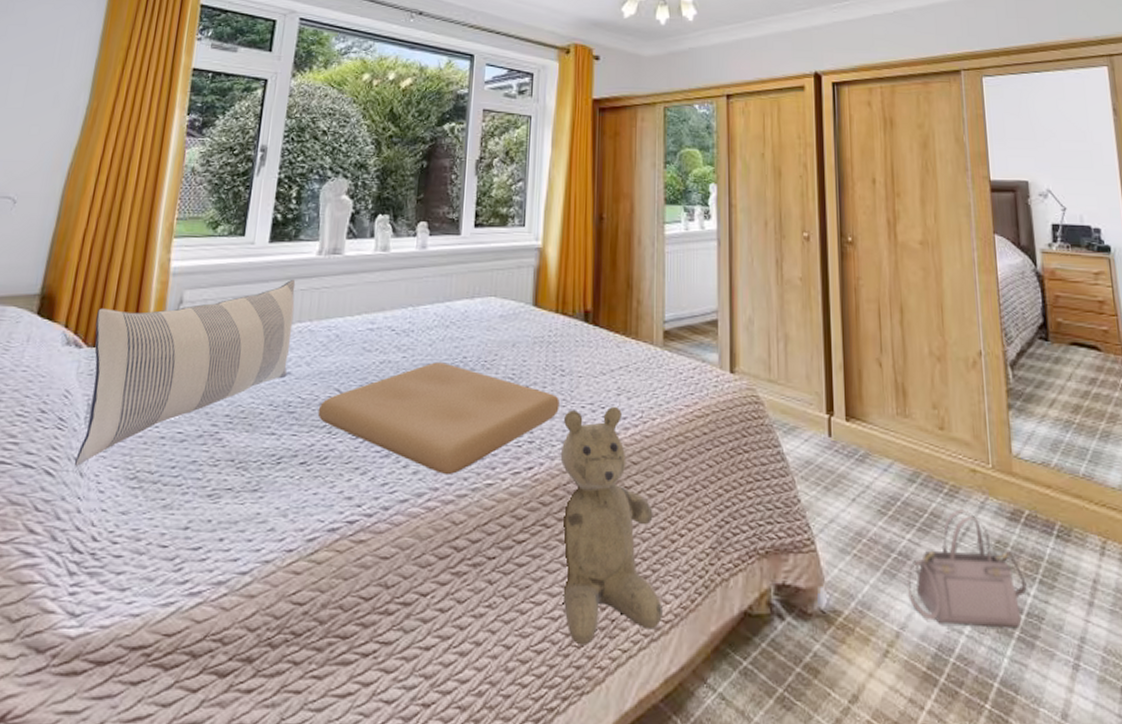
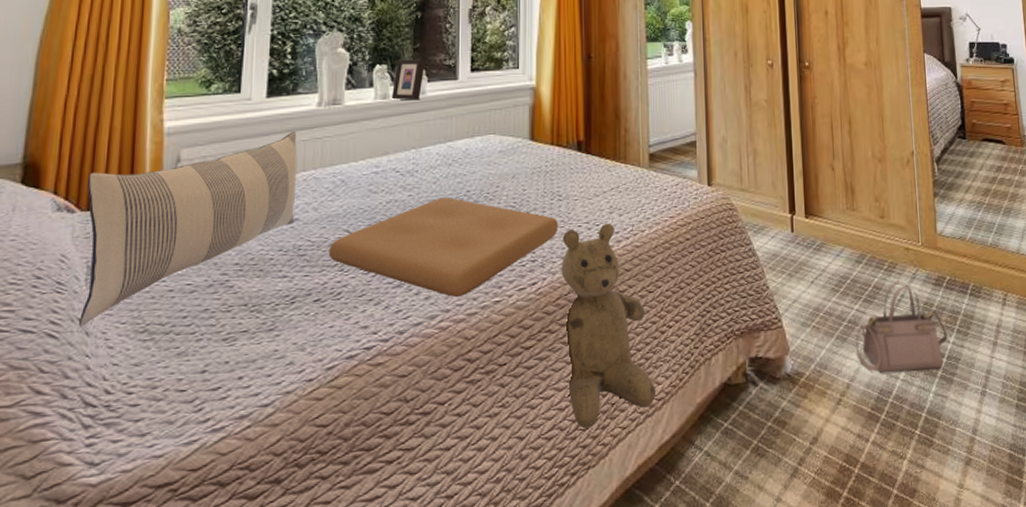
picture frame: none [391,210,428,255] -> present [391,59,425,101]

